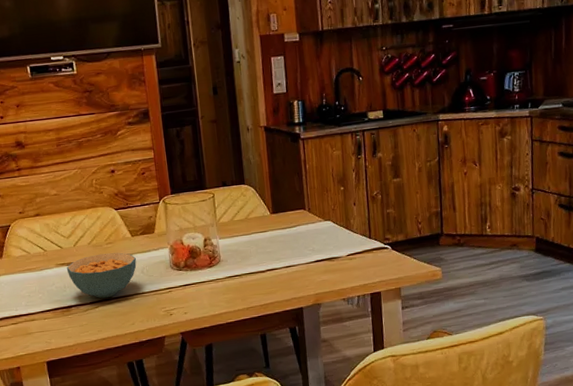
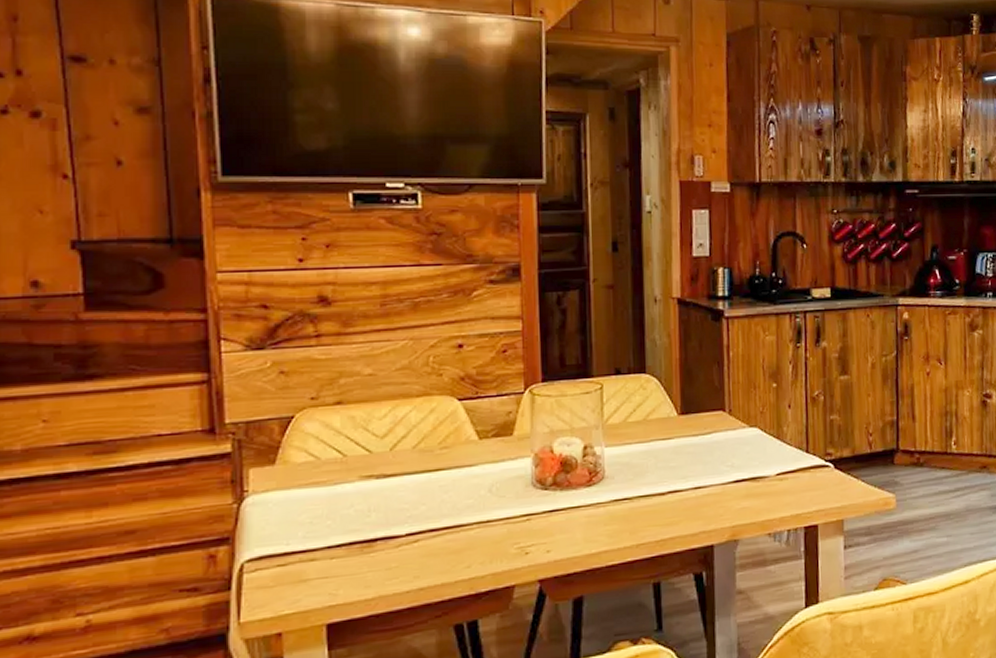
cereal bowl: present [66,252,137,299] -> none [375,461,482,529]

